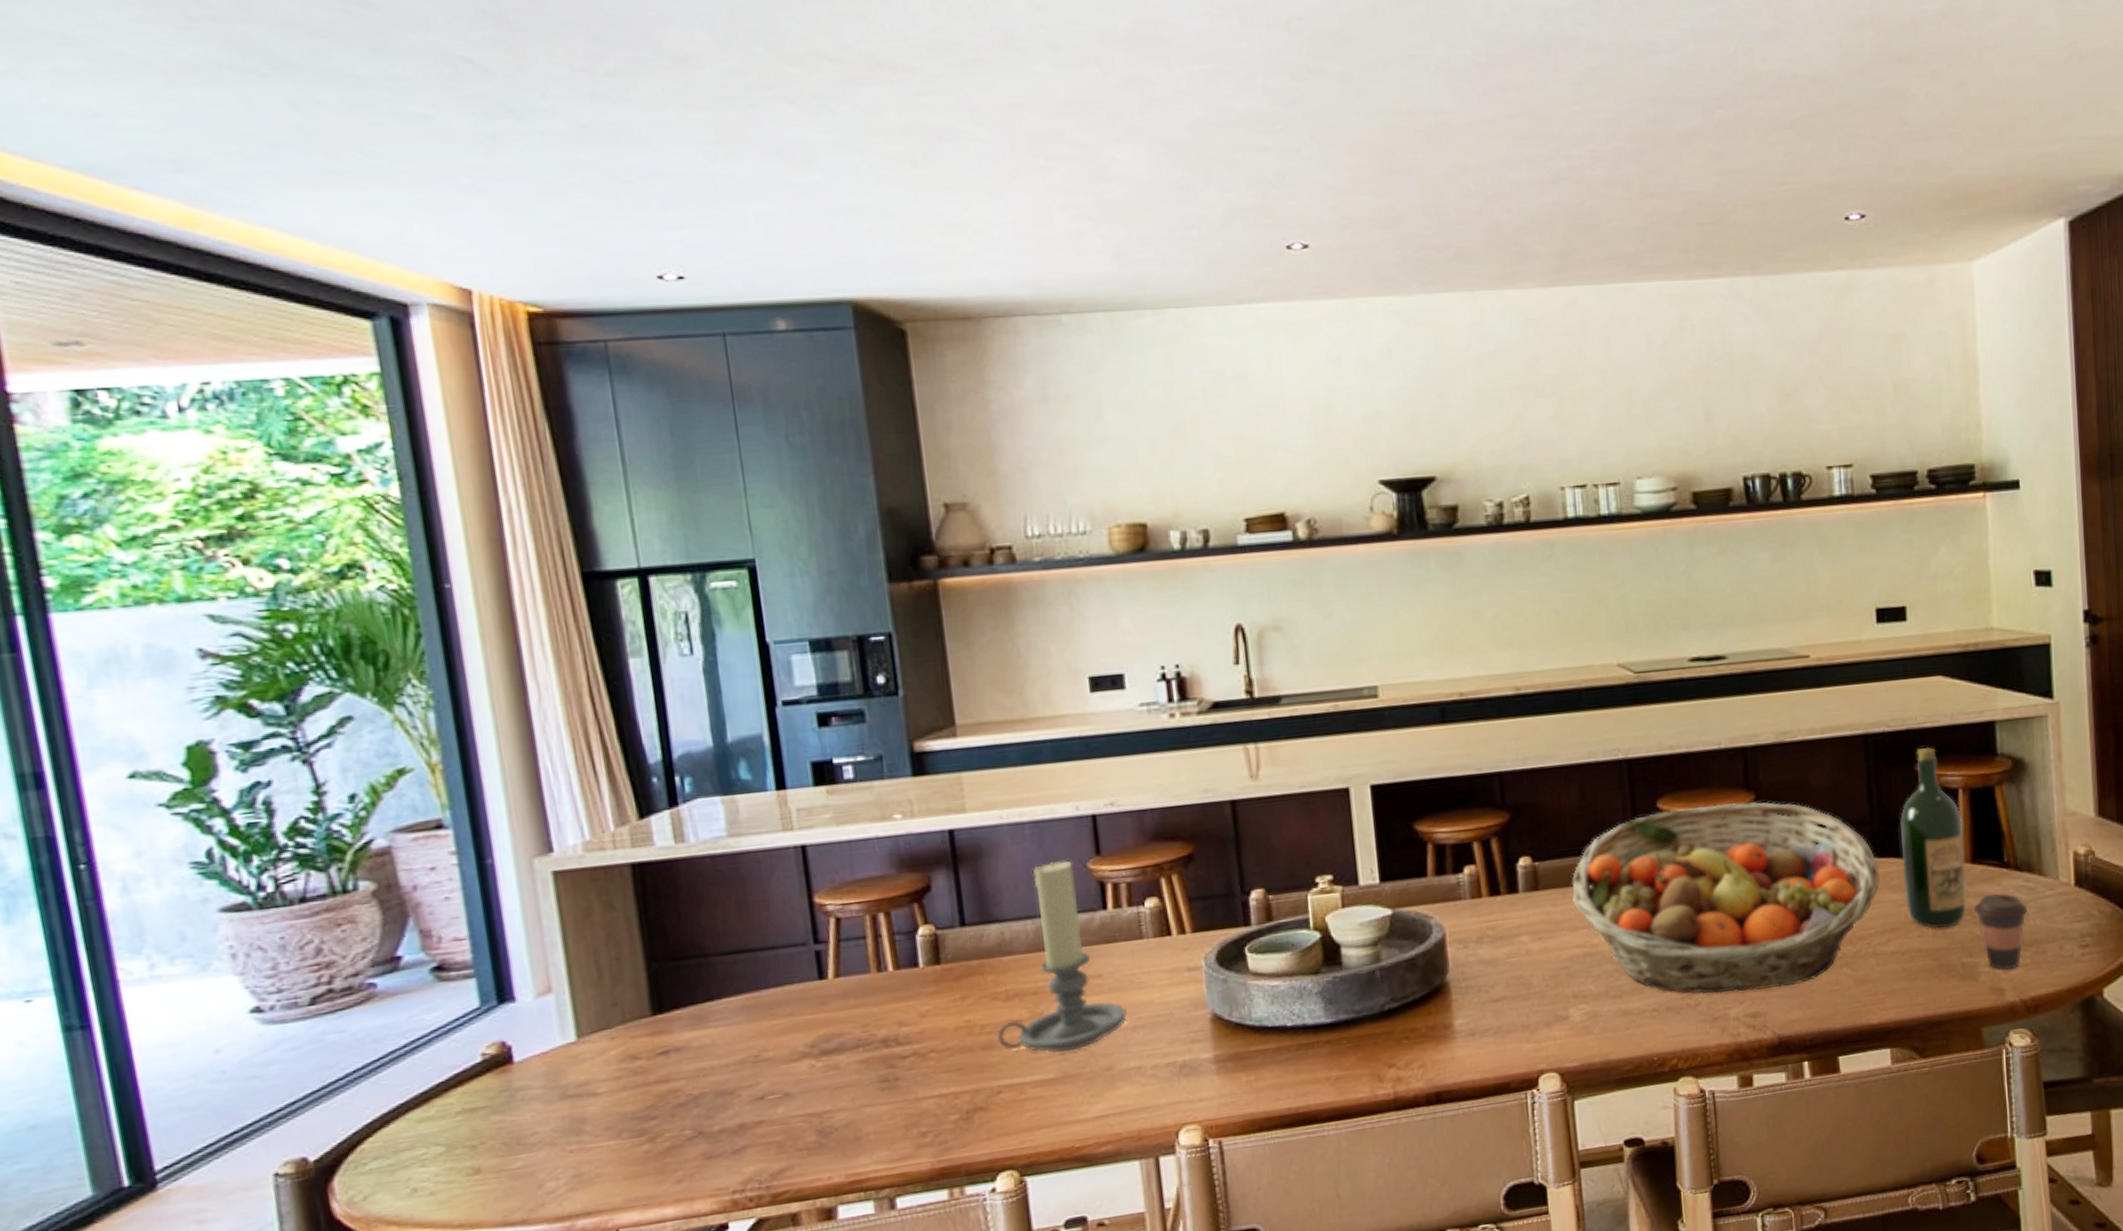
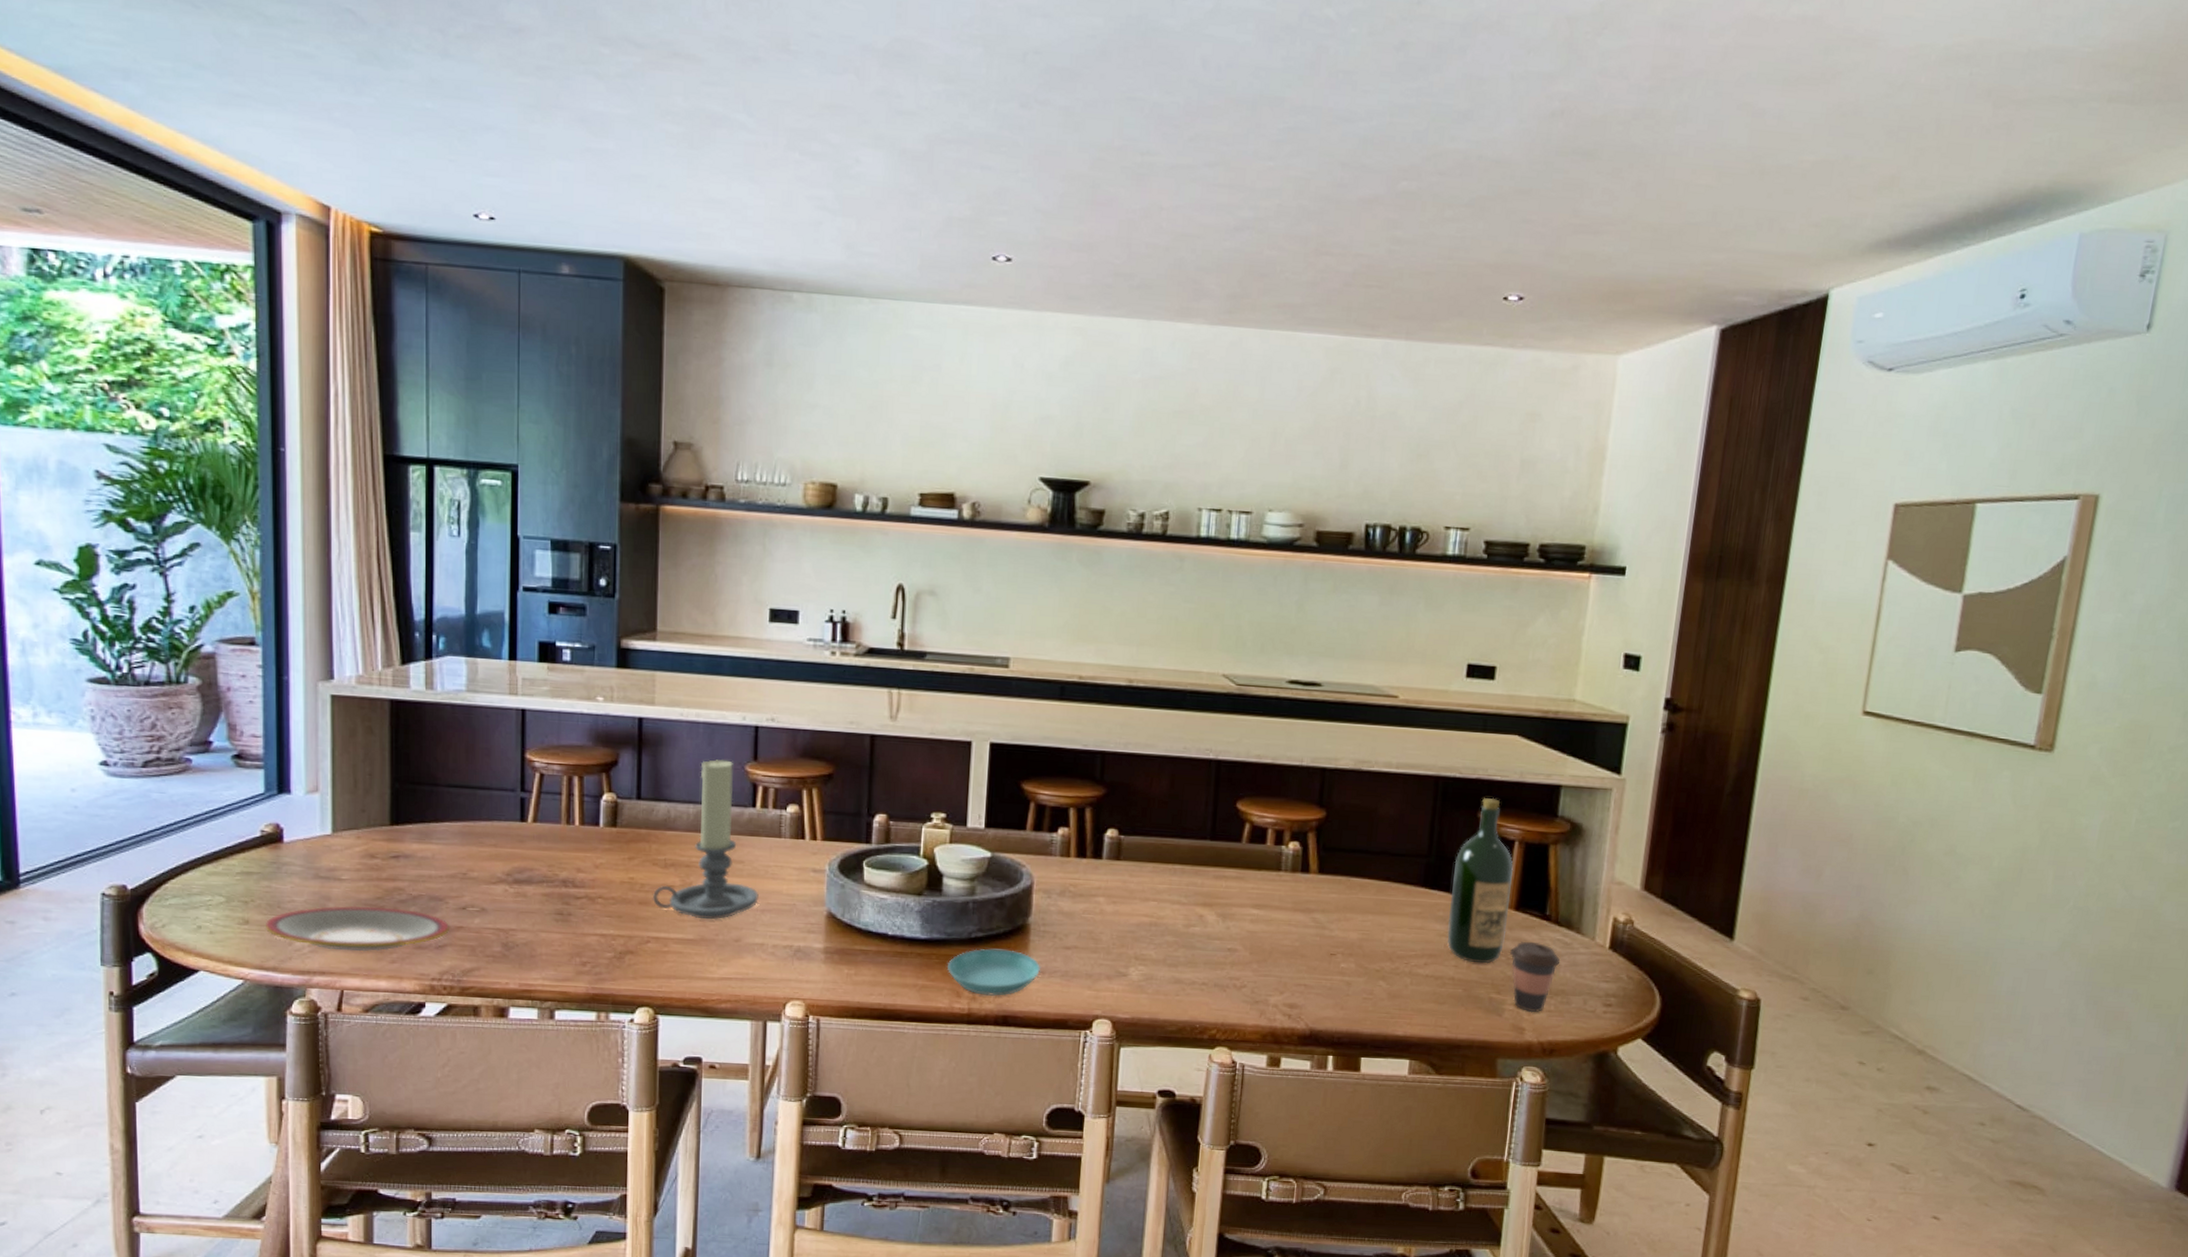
plate: none [503,1113,747,1184] -> present [265,905,449,952]
saucer: none [1362,1016,1470,1074] -> present [948,948,1042,996]
fruit basket: present [1571,802,1881,994] -> none [1148,812,1429,987]

